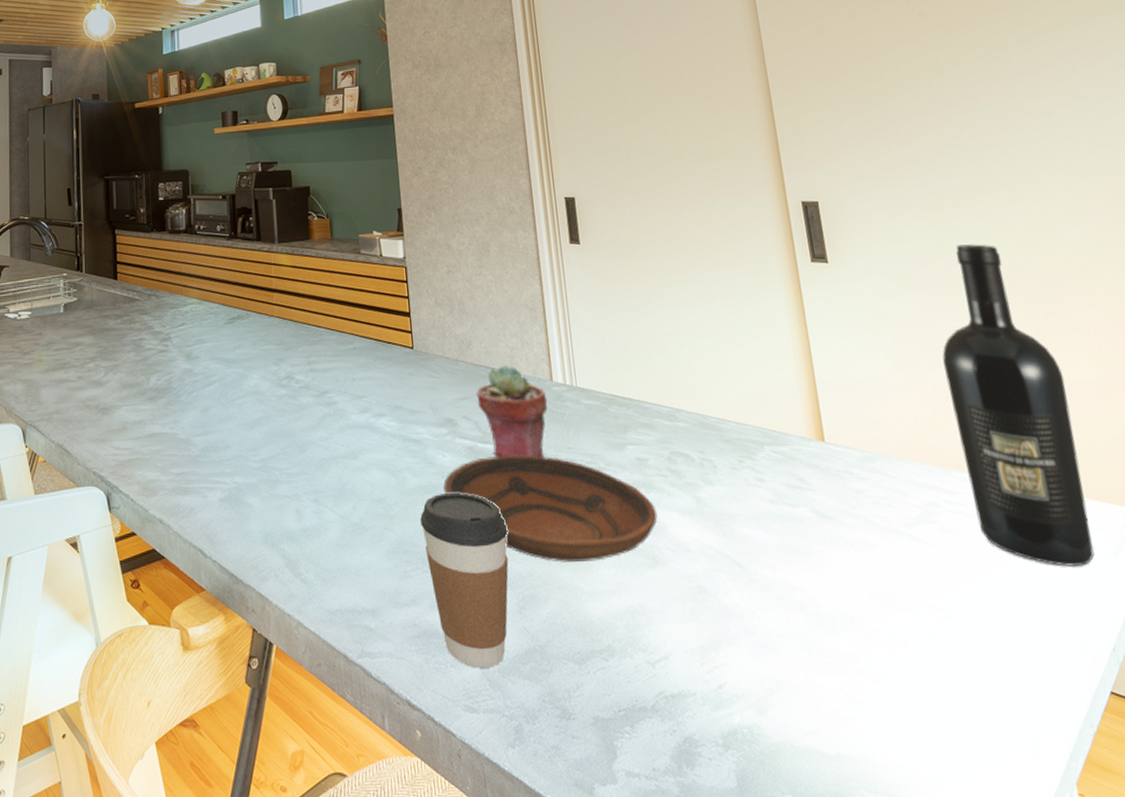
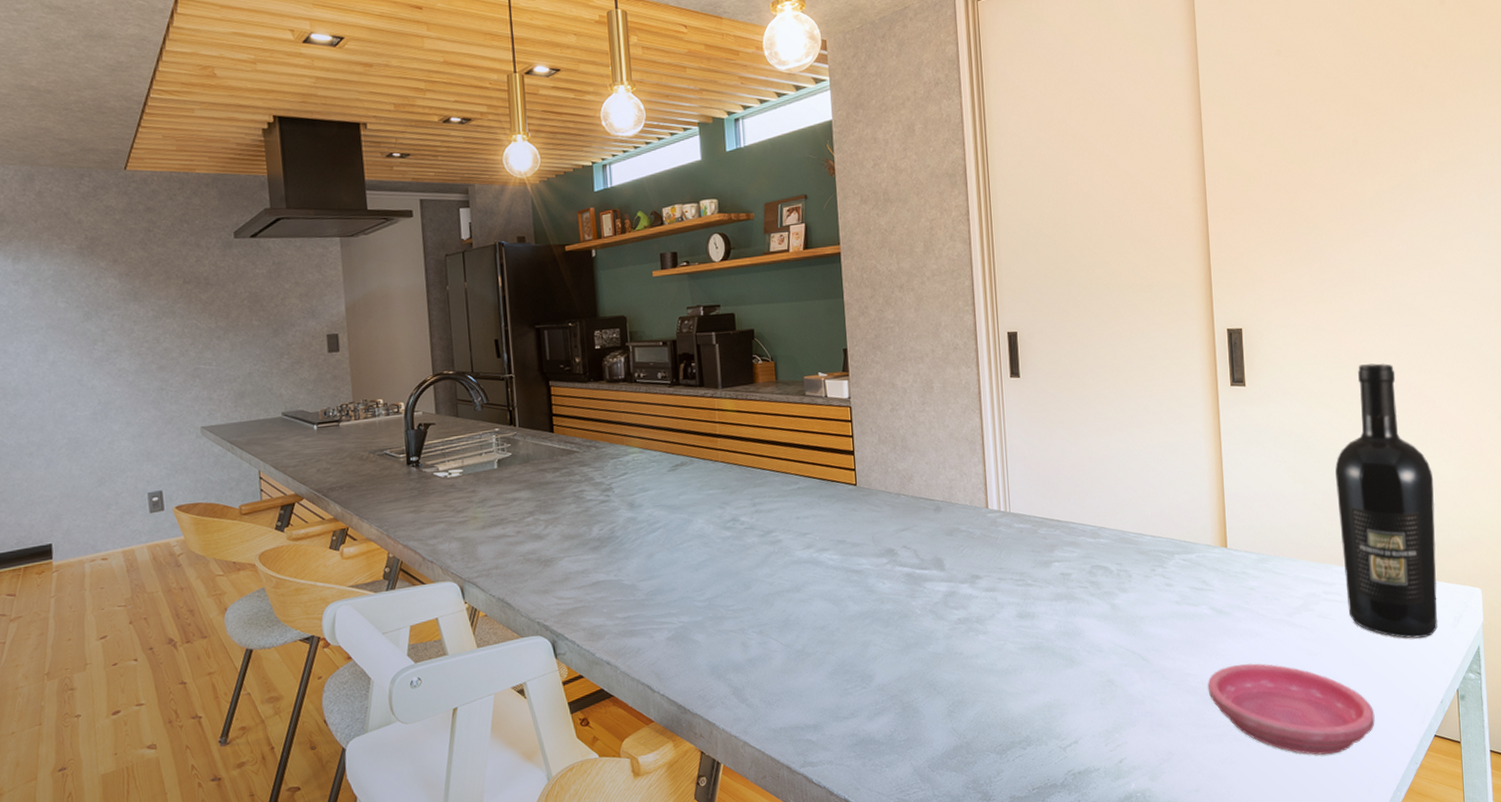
coffee cup: present [420,493,509,669] -> none [860,615,941,767]
bowl: present [443,454,658,562] -> none [883,577,1076,670]
potted succulent: present [476,364,548,459] -> none [916,495,983,582]
saucer: none [816,581,1031,704] -> present [1207,663,1375,755]

